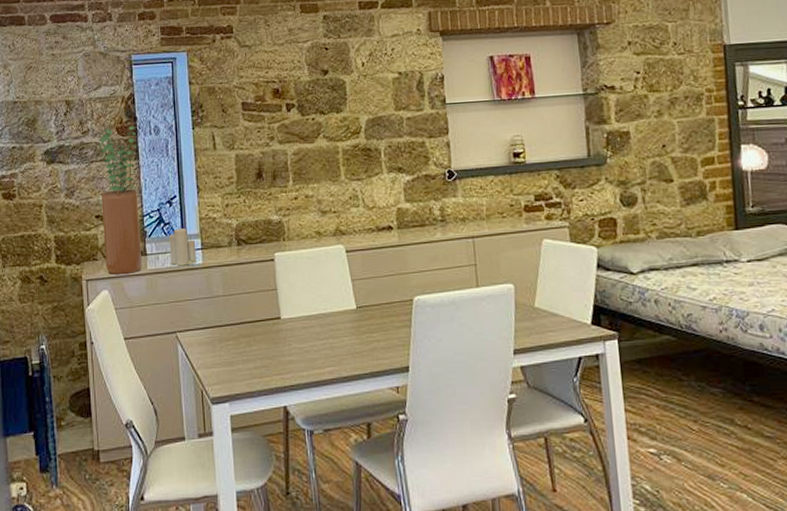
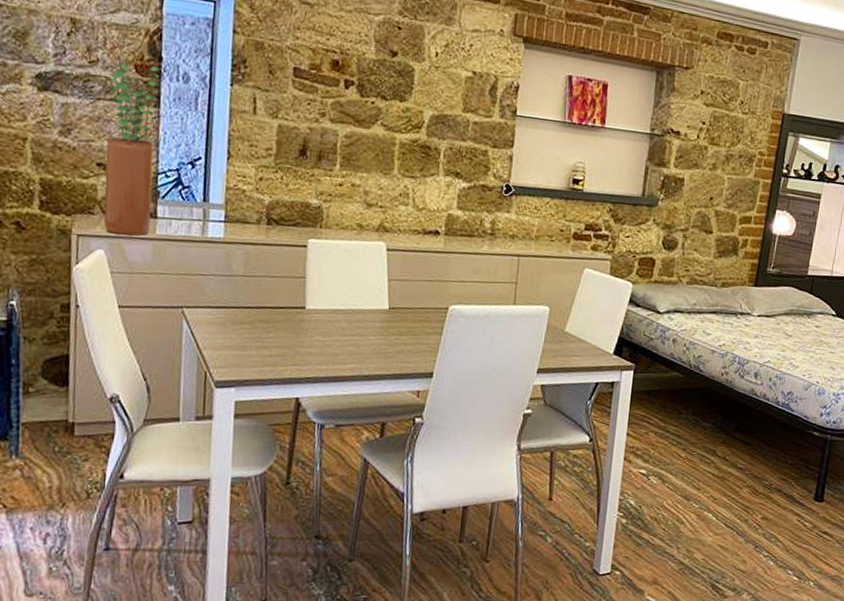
candle: present [169,226,197,266] -> none [185,192,219,238]

